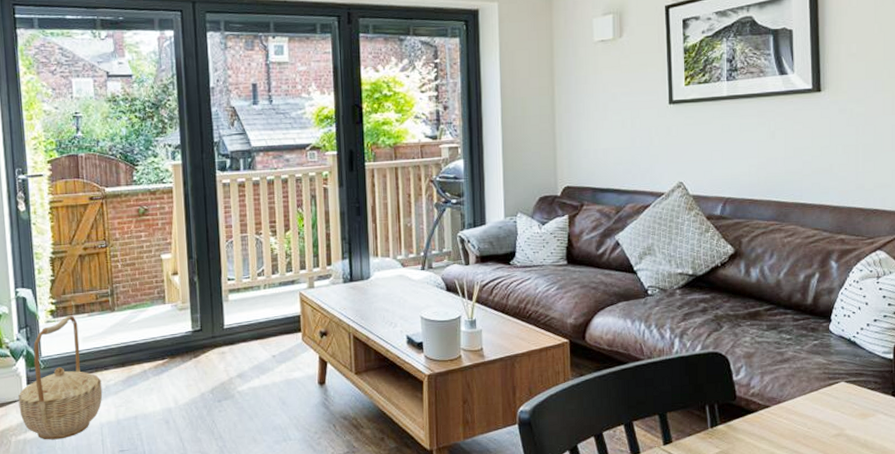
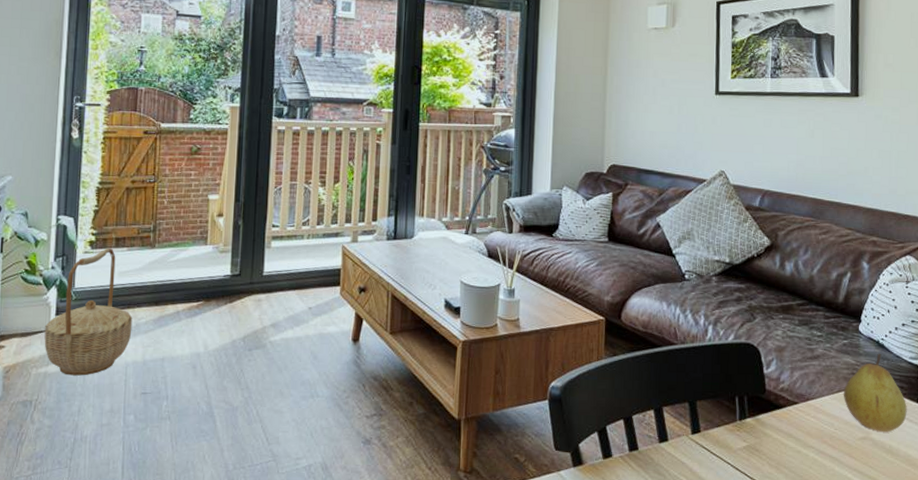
fruit: none [815,350,881,427] -> present [843,353,907,432]

